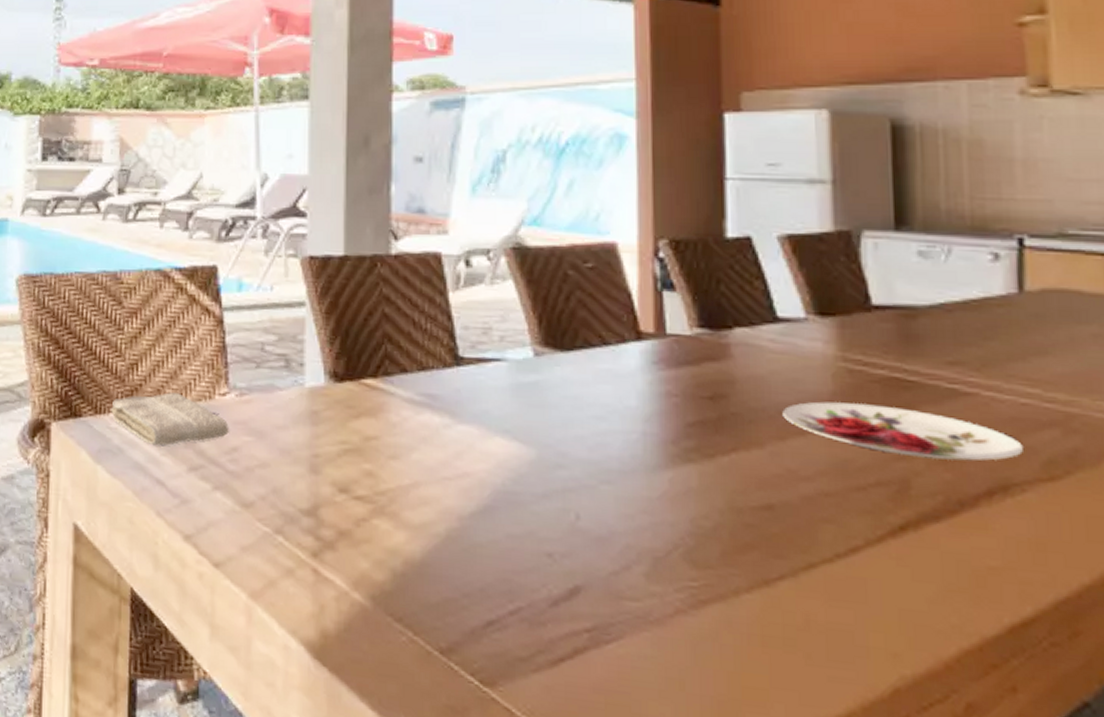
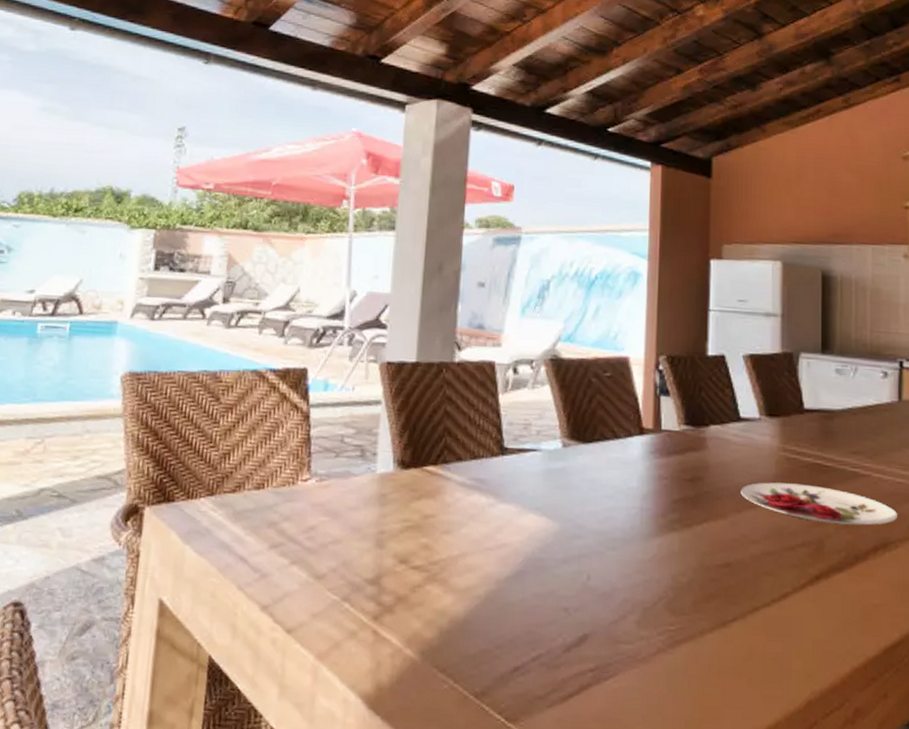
washcloth: present [111,392,229,446] -> none [202,479,308,527]

